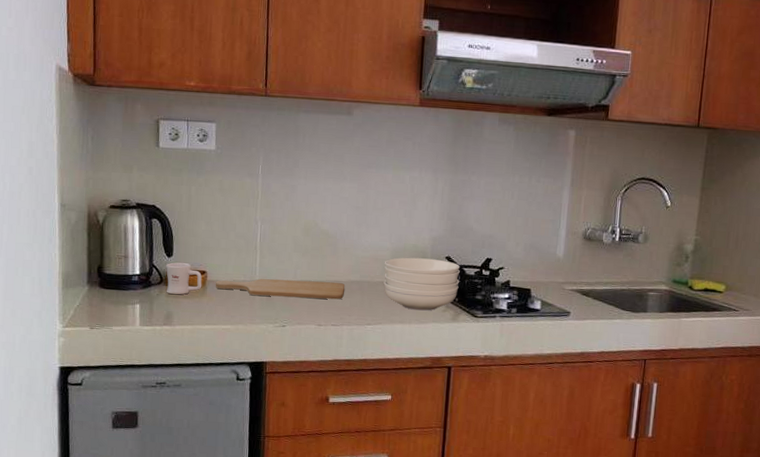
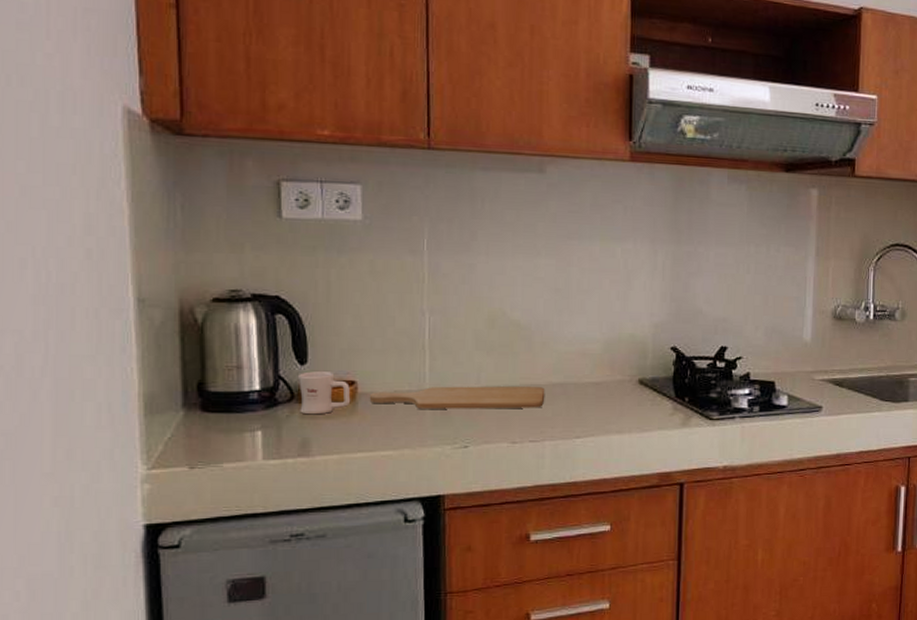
bowl: present [383,257,461,311] -> none [594,350,690,416]

